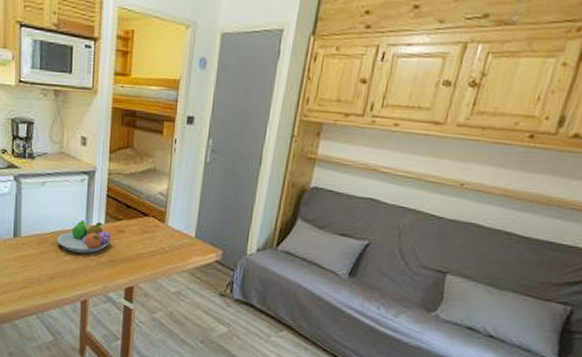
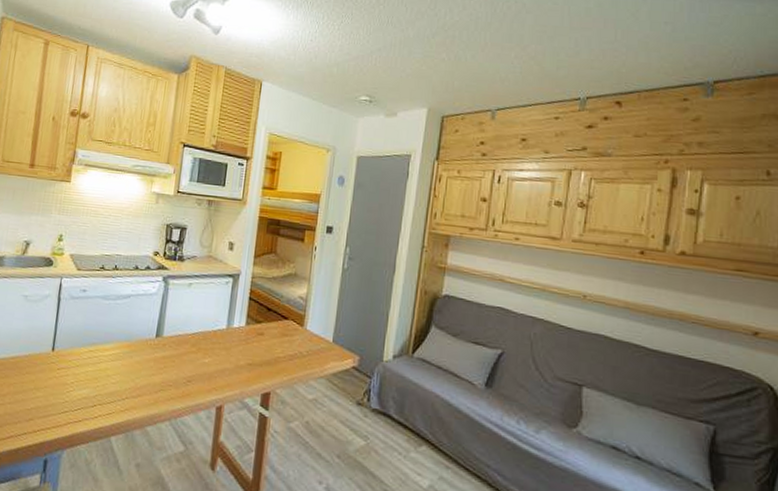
fruit bowl: present [56,220,111,254] -> none [197,321,251,356]

